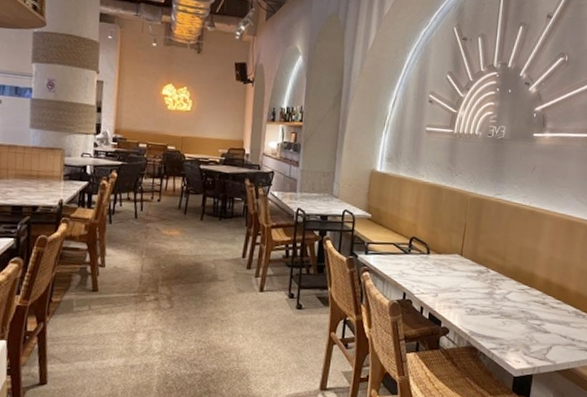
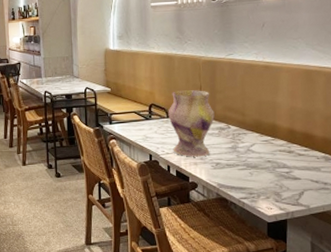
vase: none [428,226,476,301] -> present [168,90,215,157]

